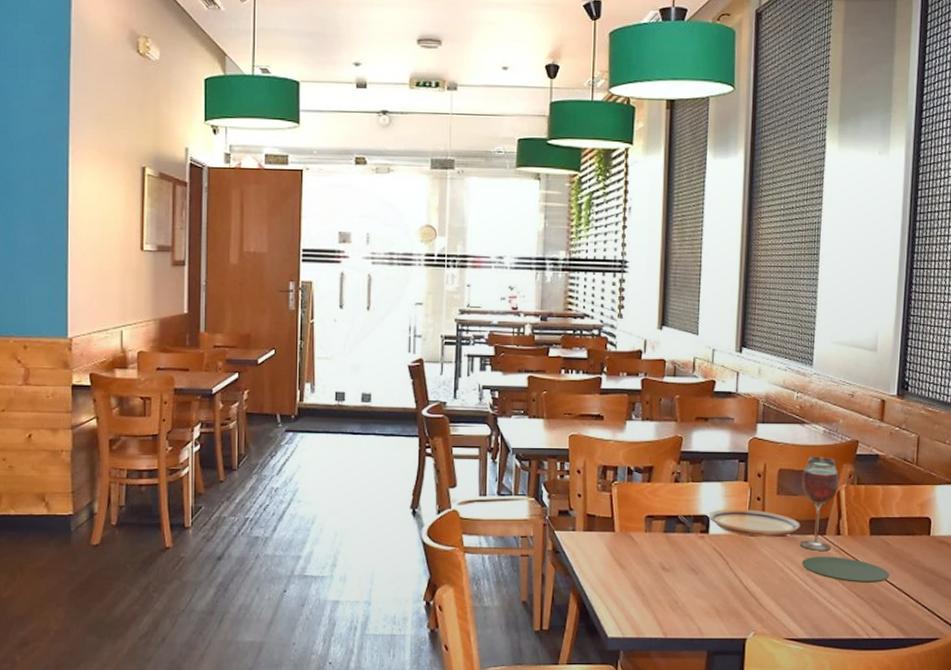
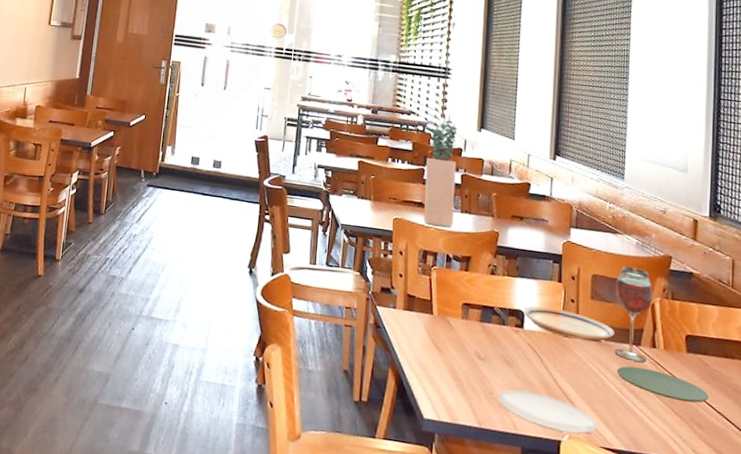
vase: none [602,315,636,439] -> present [424,115,458,228]
plate: none [683,595,781,630] -> present [498,389,597,435]

